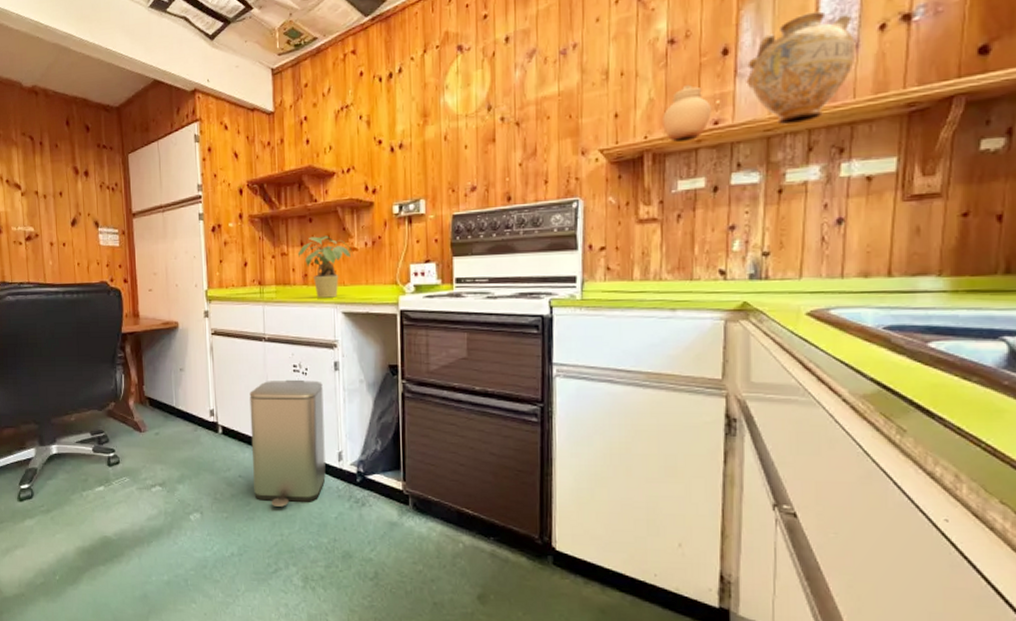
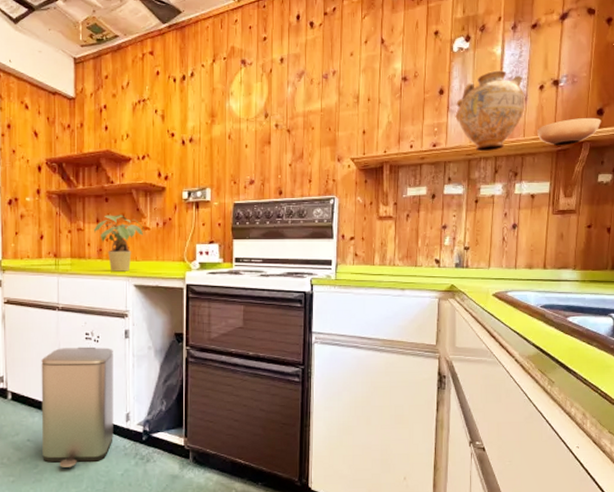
jar: present [661,84,711,143] -> none [396,113,431,158]
bowl: none [874,59,986,106] -> present [536,117,602,146]

